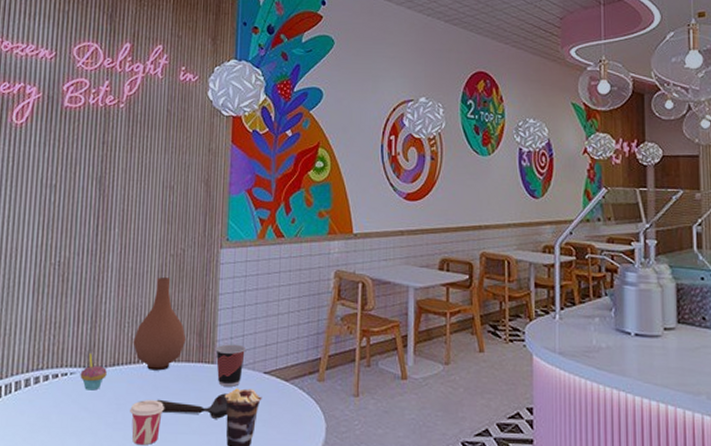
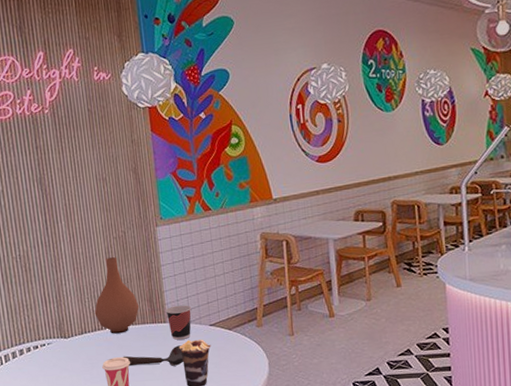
cupcake: present [80,351,107,391] -> none [55,324,78,356]

